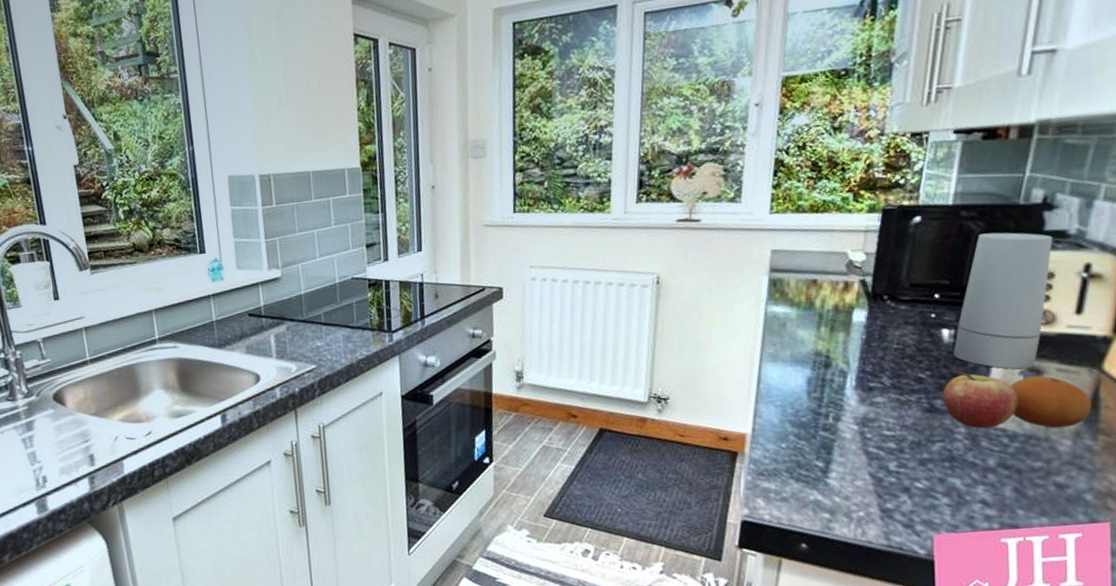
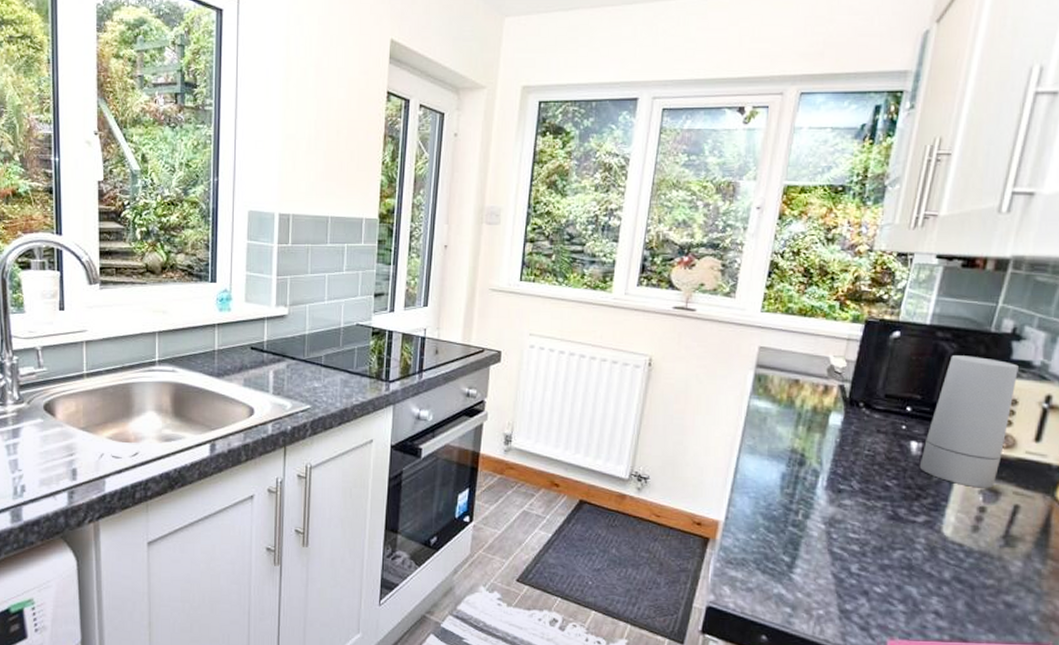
fruit: present [943,372,1017,429] -> none [906,484,975,542]
fruit: present [1011,375,1092,428] -> none [970,496,1044,549]

